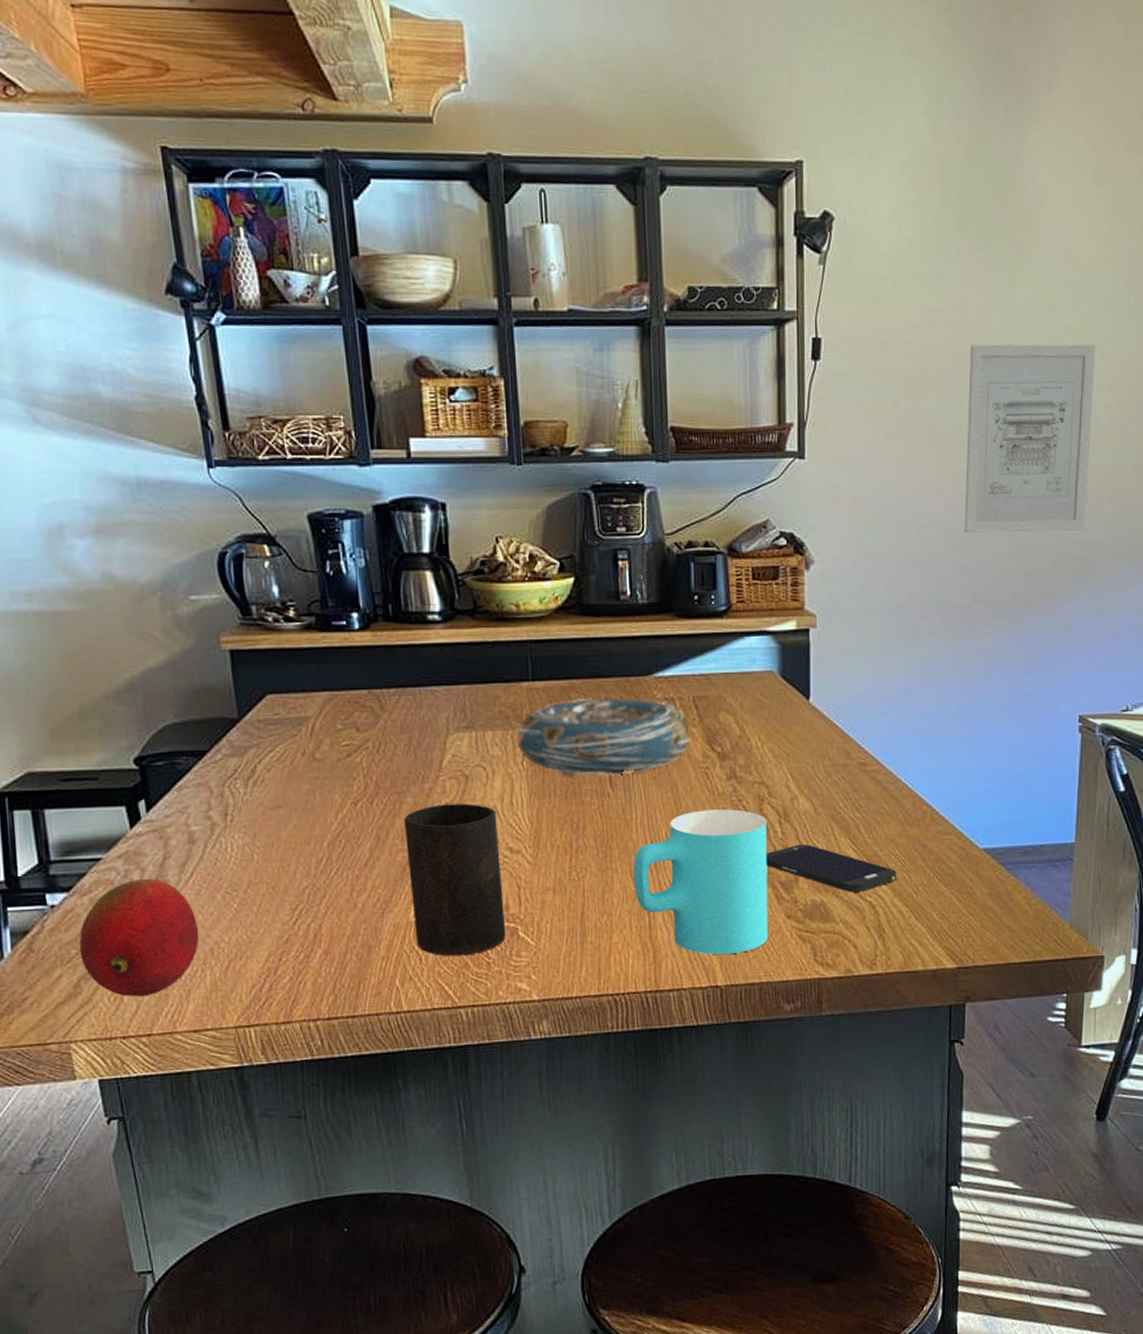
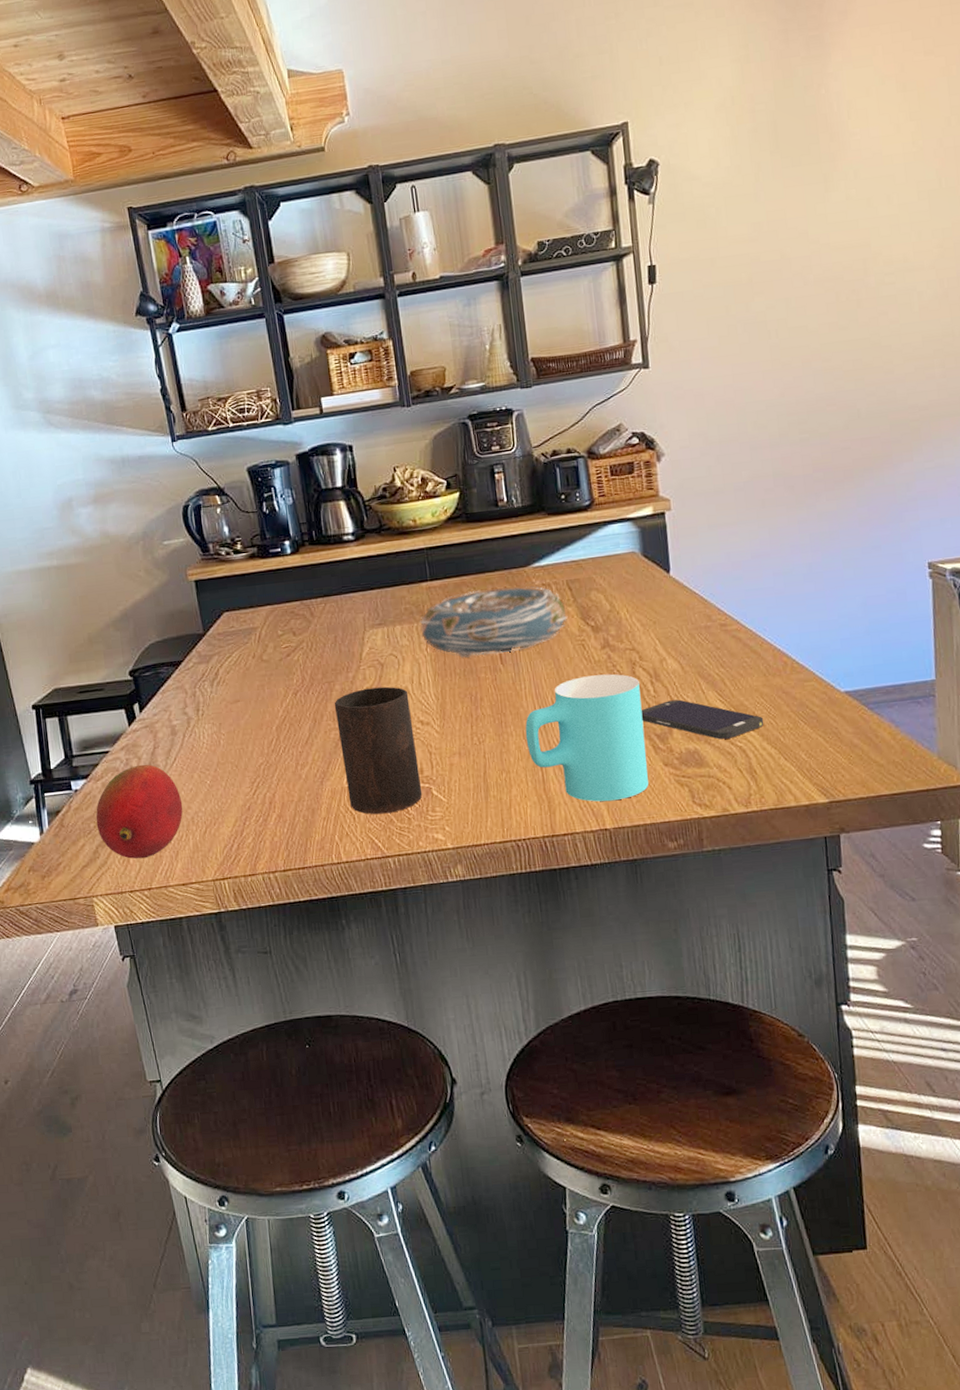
wall art: present [965,344,1095,534] -> none [792,229,918,412]

